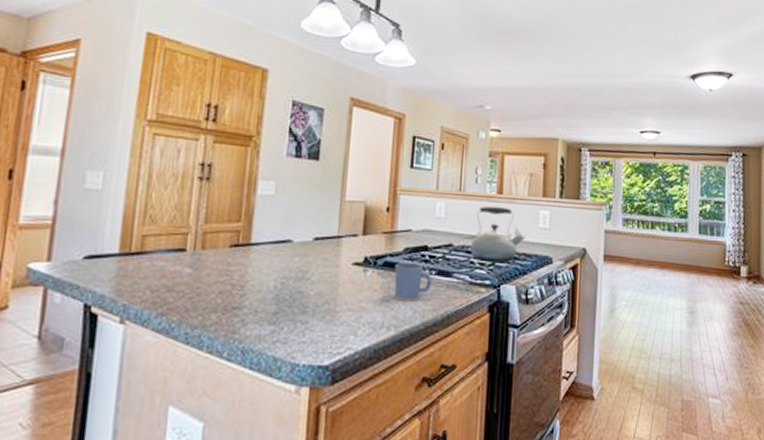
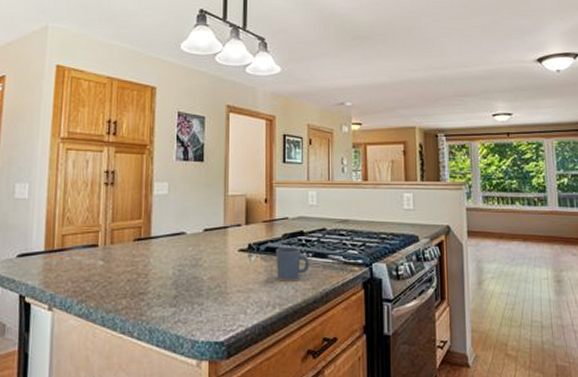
kettle: present [469,206,525,264] -> none [341,193,392,244]

